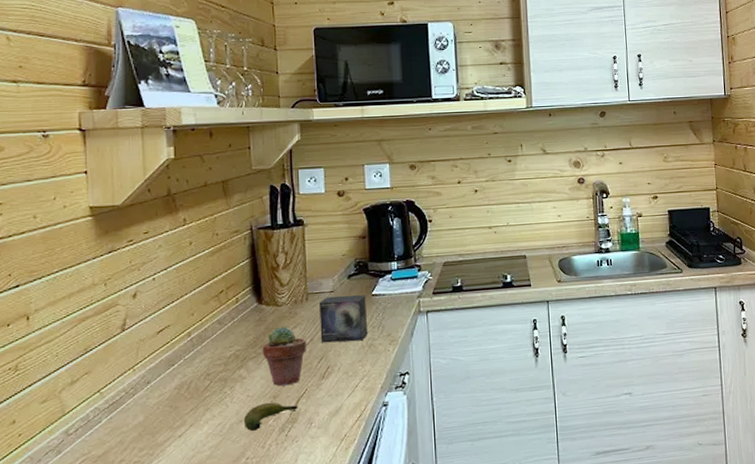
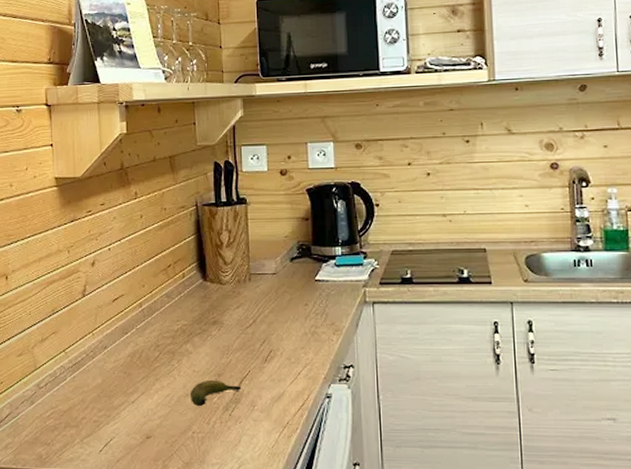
potted succulent: present [262,326,306,386] -> none [207,305,249,365]
small box: present [319,294,369,343] -> none [262,278,311,327]

